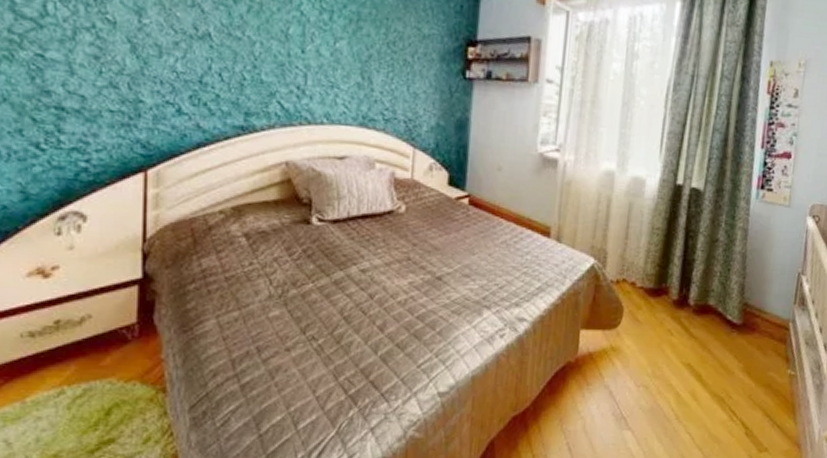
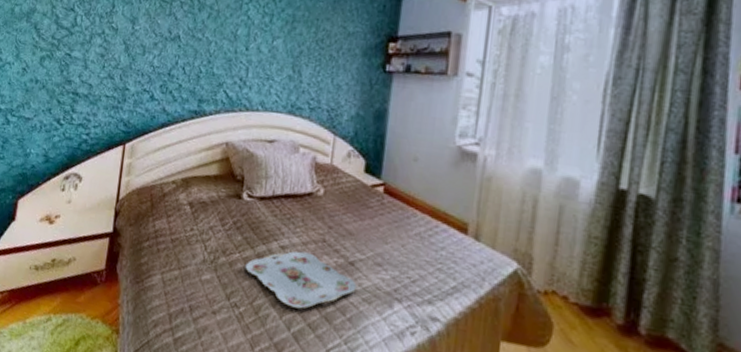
serving tray: none [321,272,445,331] -> present [245,251,357,309]

